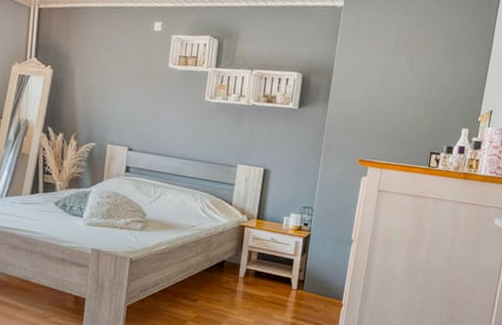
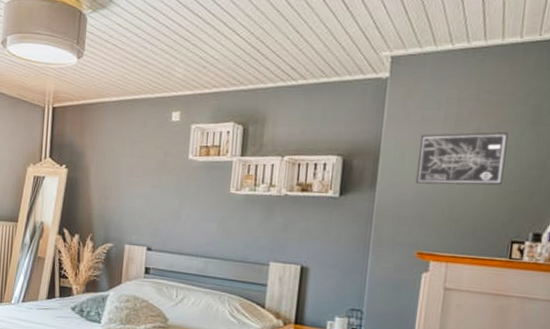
wall art: none [360,58,433,106] -> present [415,132,508,186]

